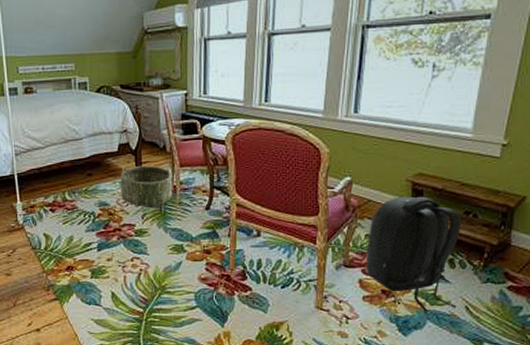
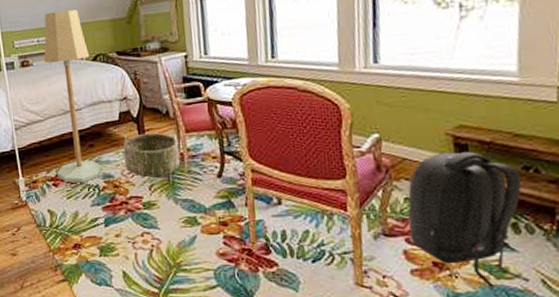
floor lamp: none [47,39,99,209] -> present [43,9,103,183]

